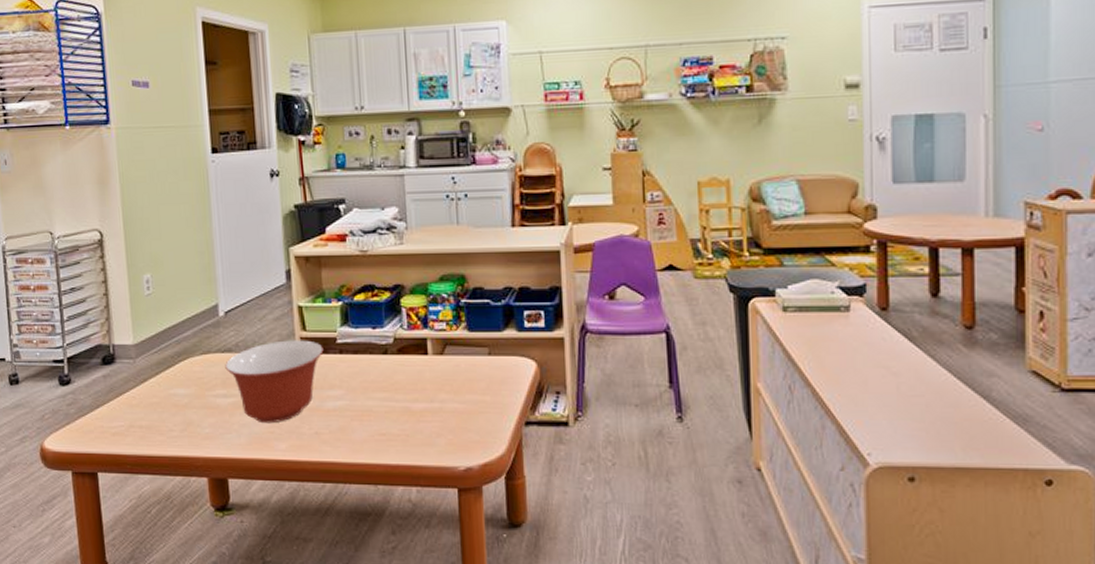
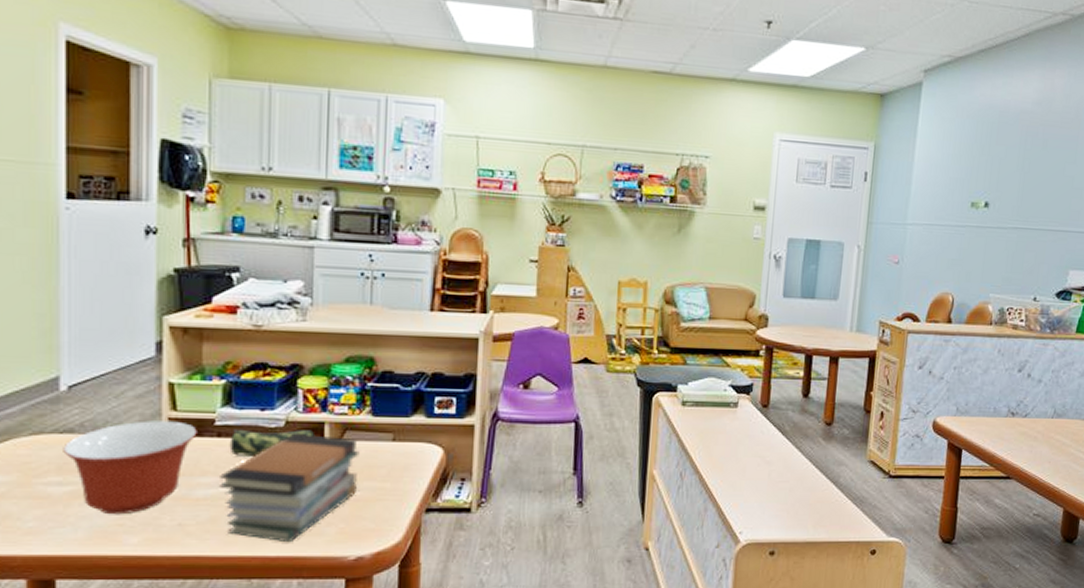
book stack: none [344,349,460,452] -> present [218,433,359,543]
pencil case: none [349,346,420,372] -> present [229,429,316,458]

